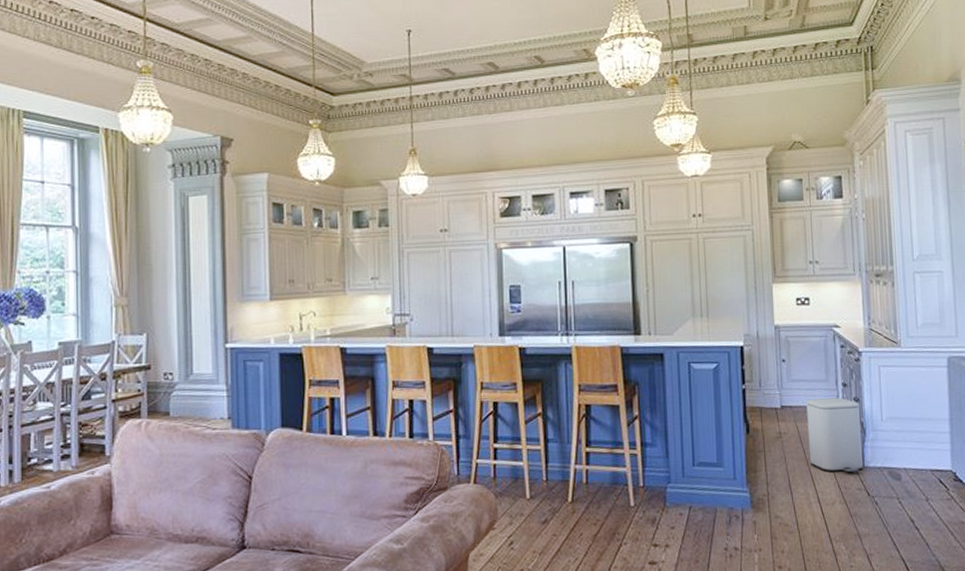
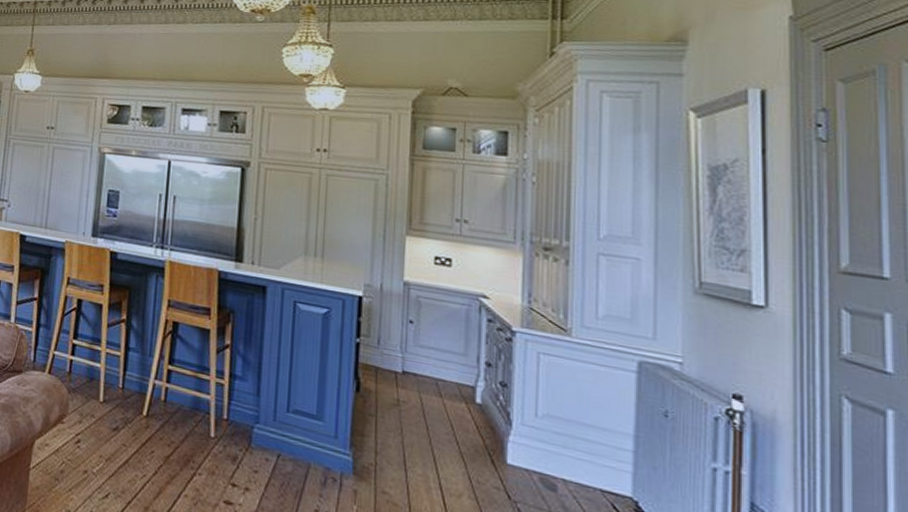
pedal bin: present [806,397,864,473] -> none [433,371,506,468]

